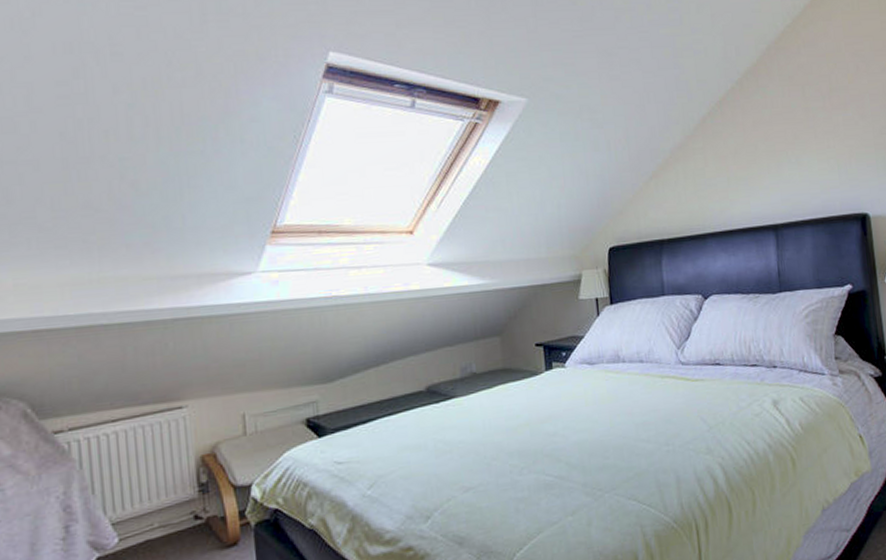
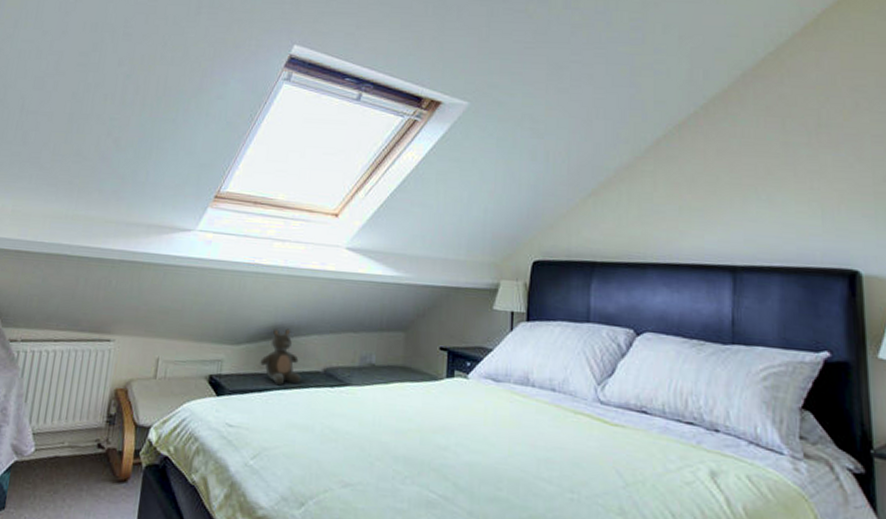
stuffed bear: none [358,355,405,413] -> present [260,328,302,386]

